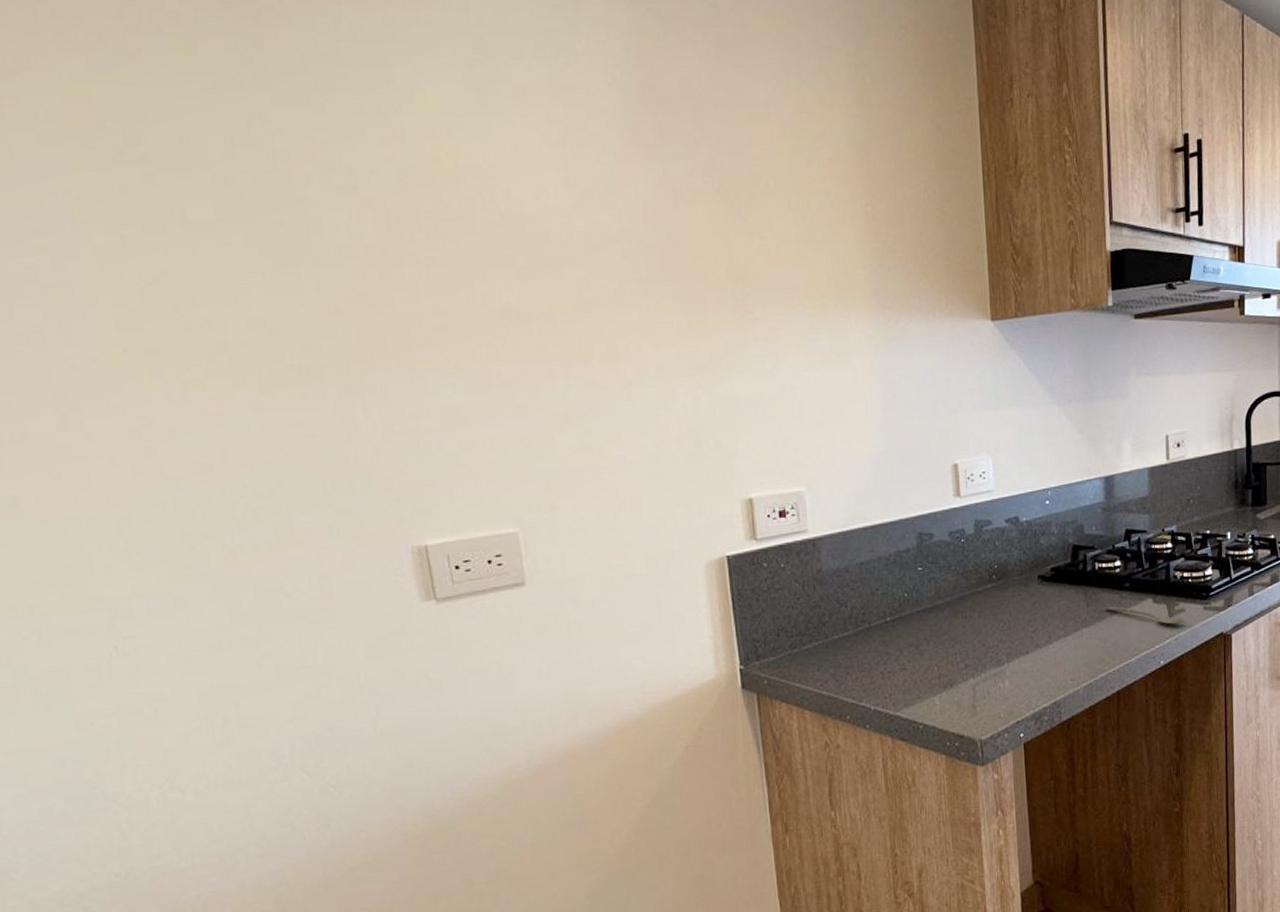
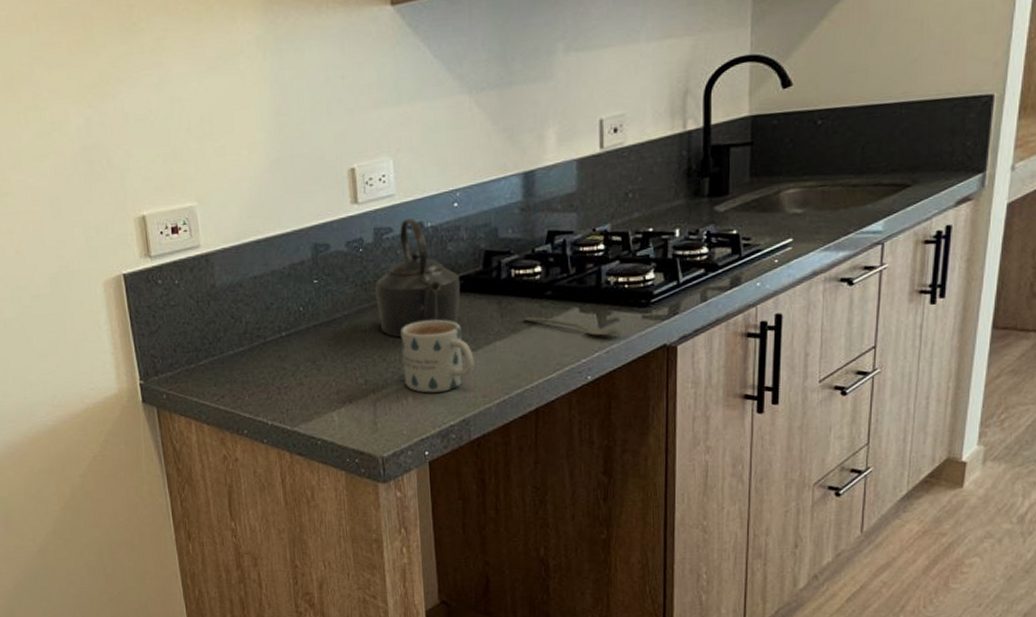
kettle: none [975,513,1052,624] -> present [375,218,461,338]
mug: none [998,607,1064,677] -> present [401,319,474,393]

